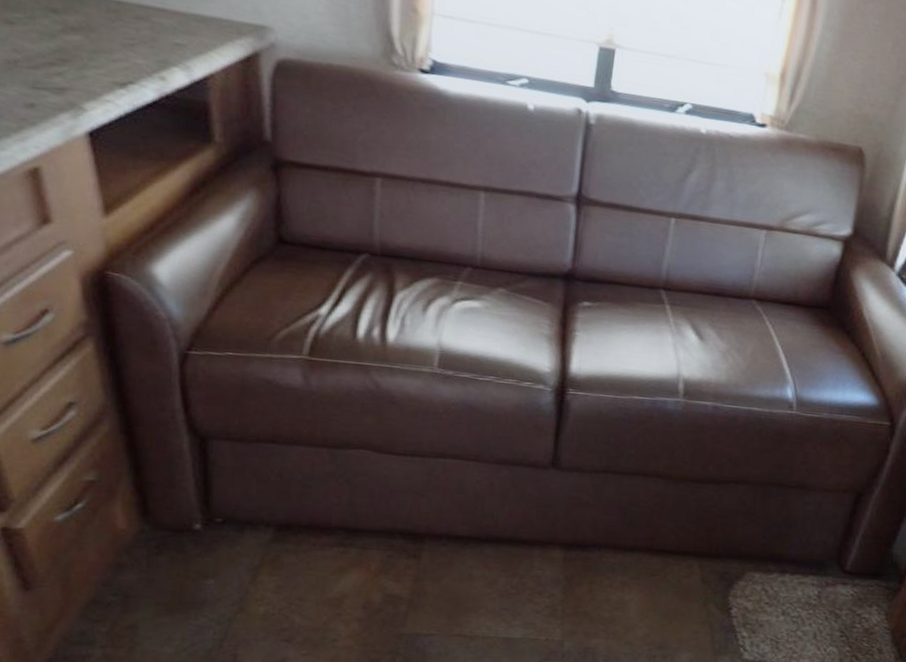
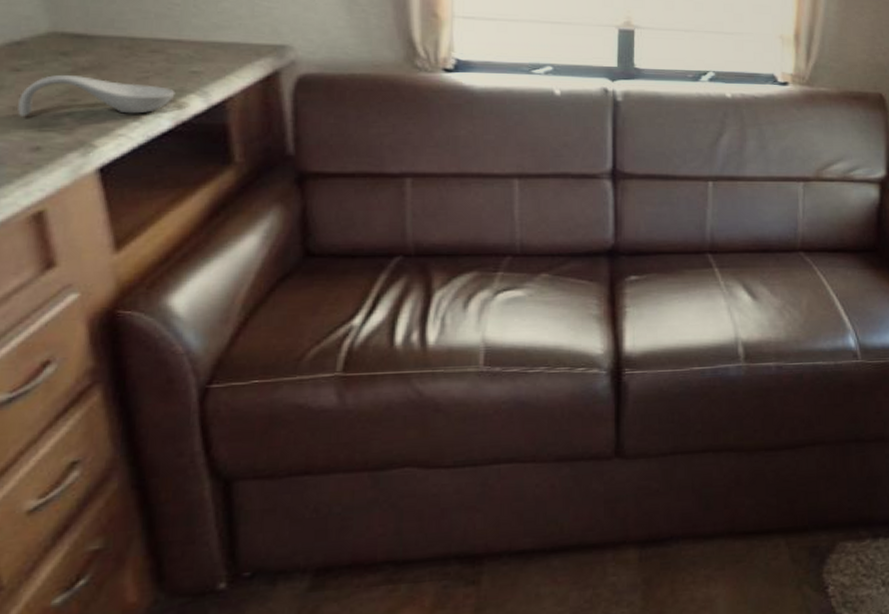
spoon rest: none [12,32,160,82] -> present [17,74,176,116]

